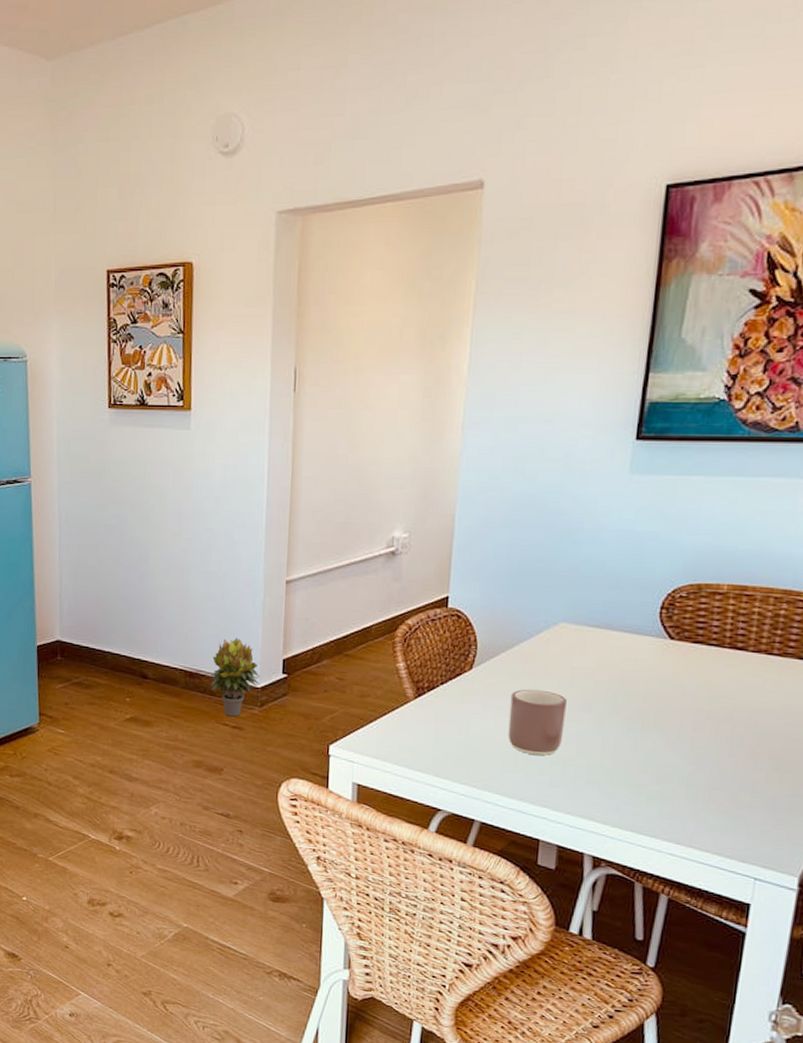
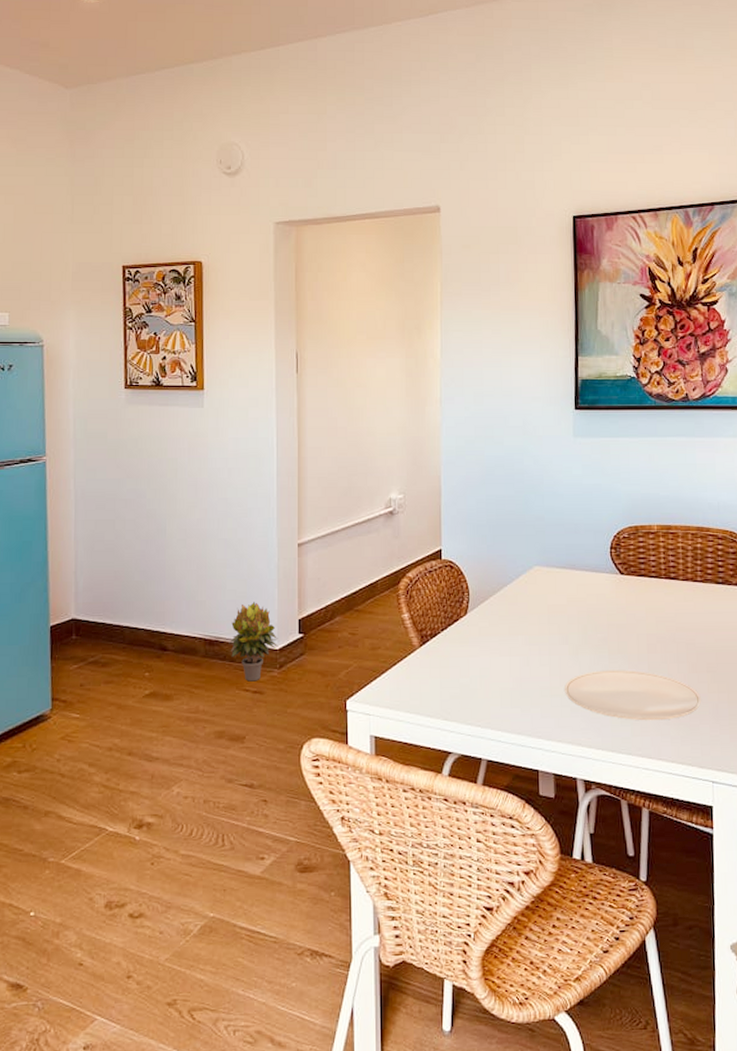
mug: present [508,689,567,755] -> none [501,628,548,689]
plate: none [581,743,755,806] -> present [565,670,701,721]

